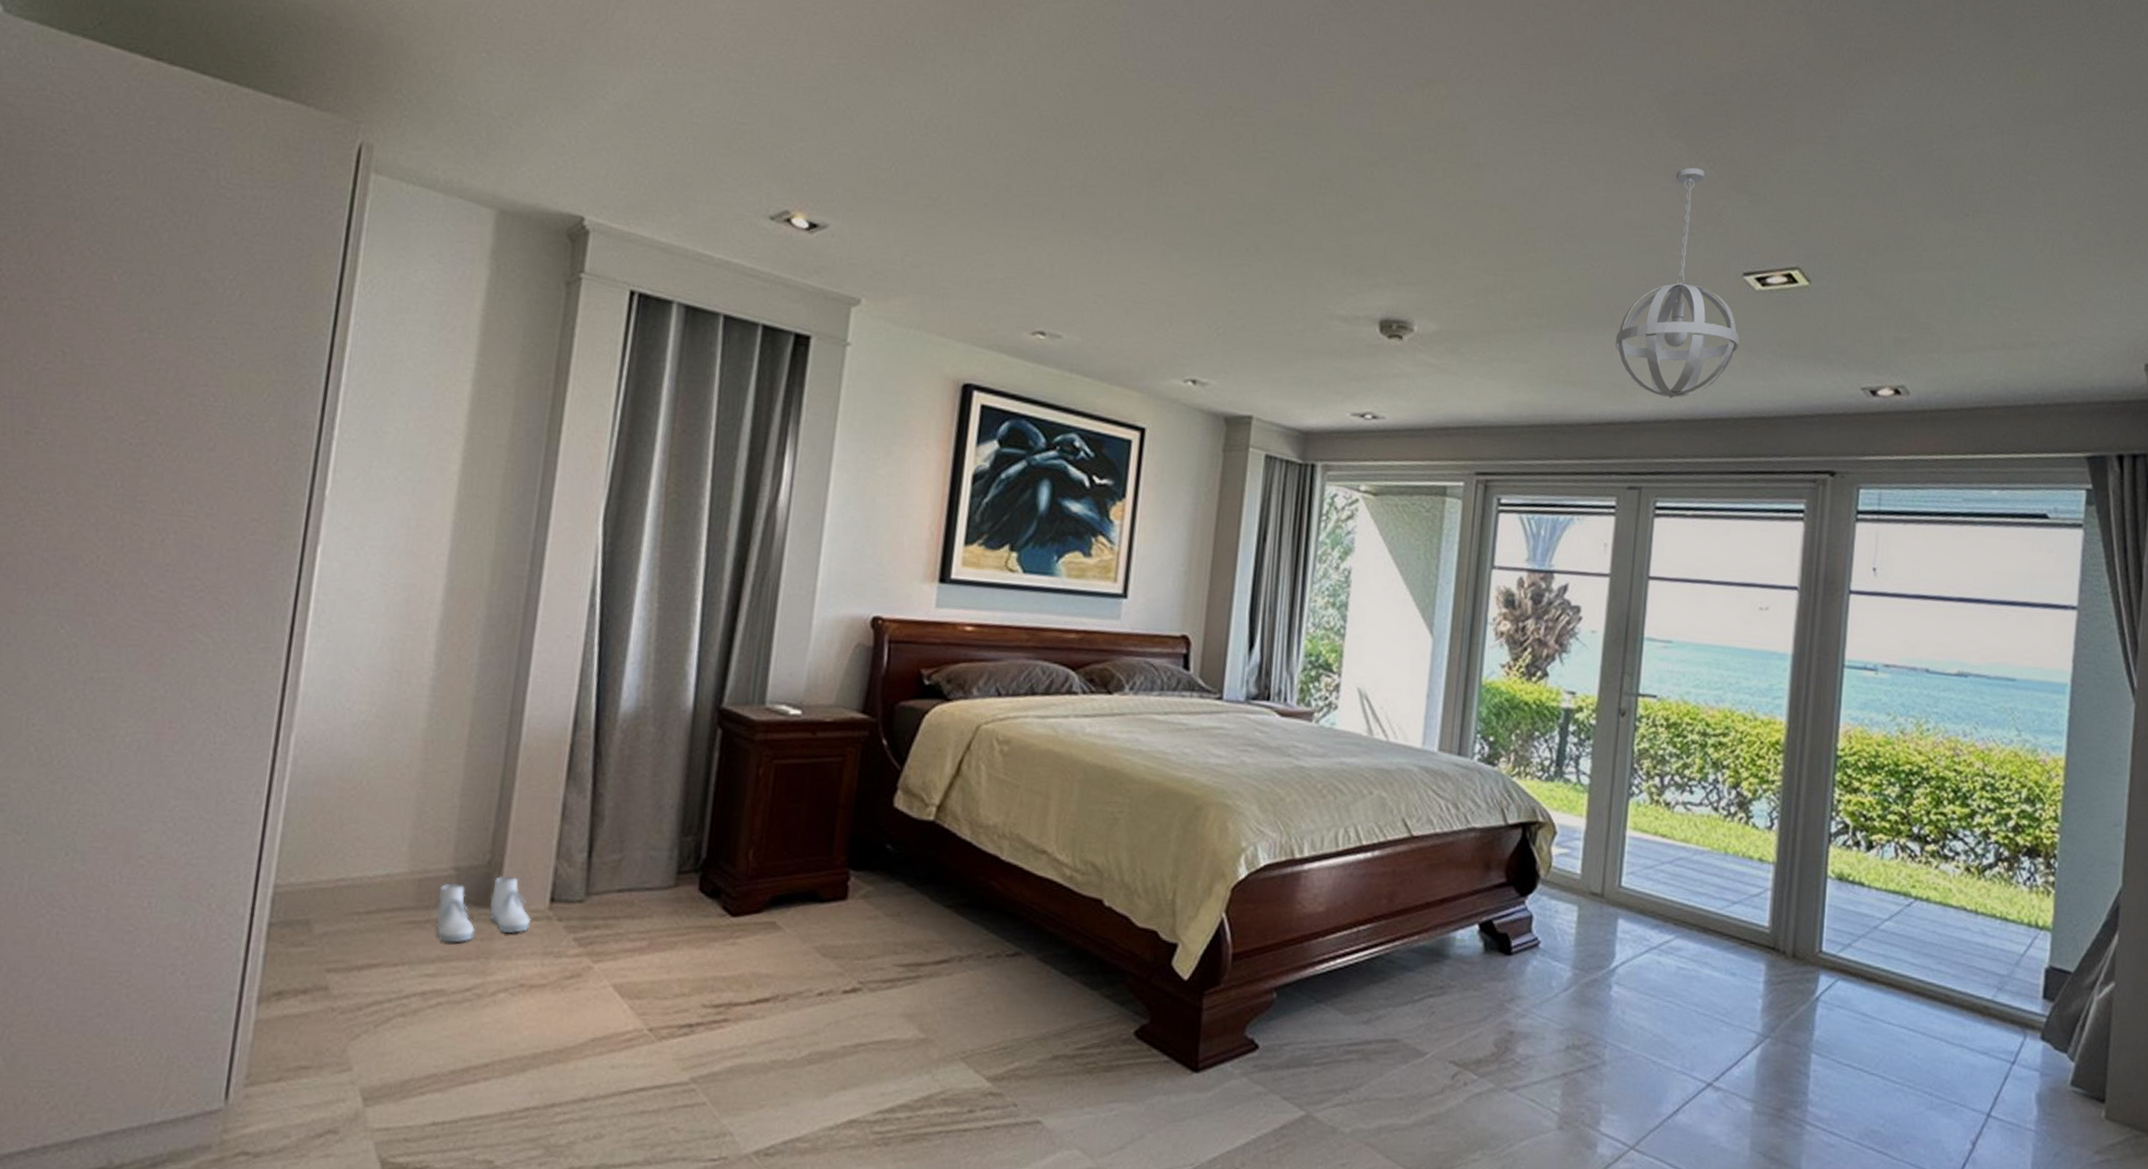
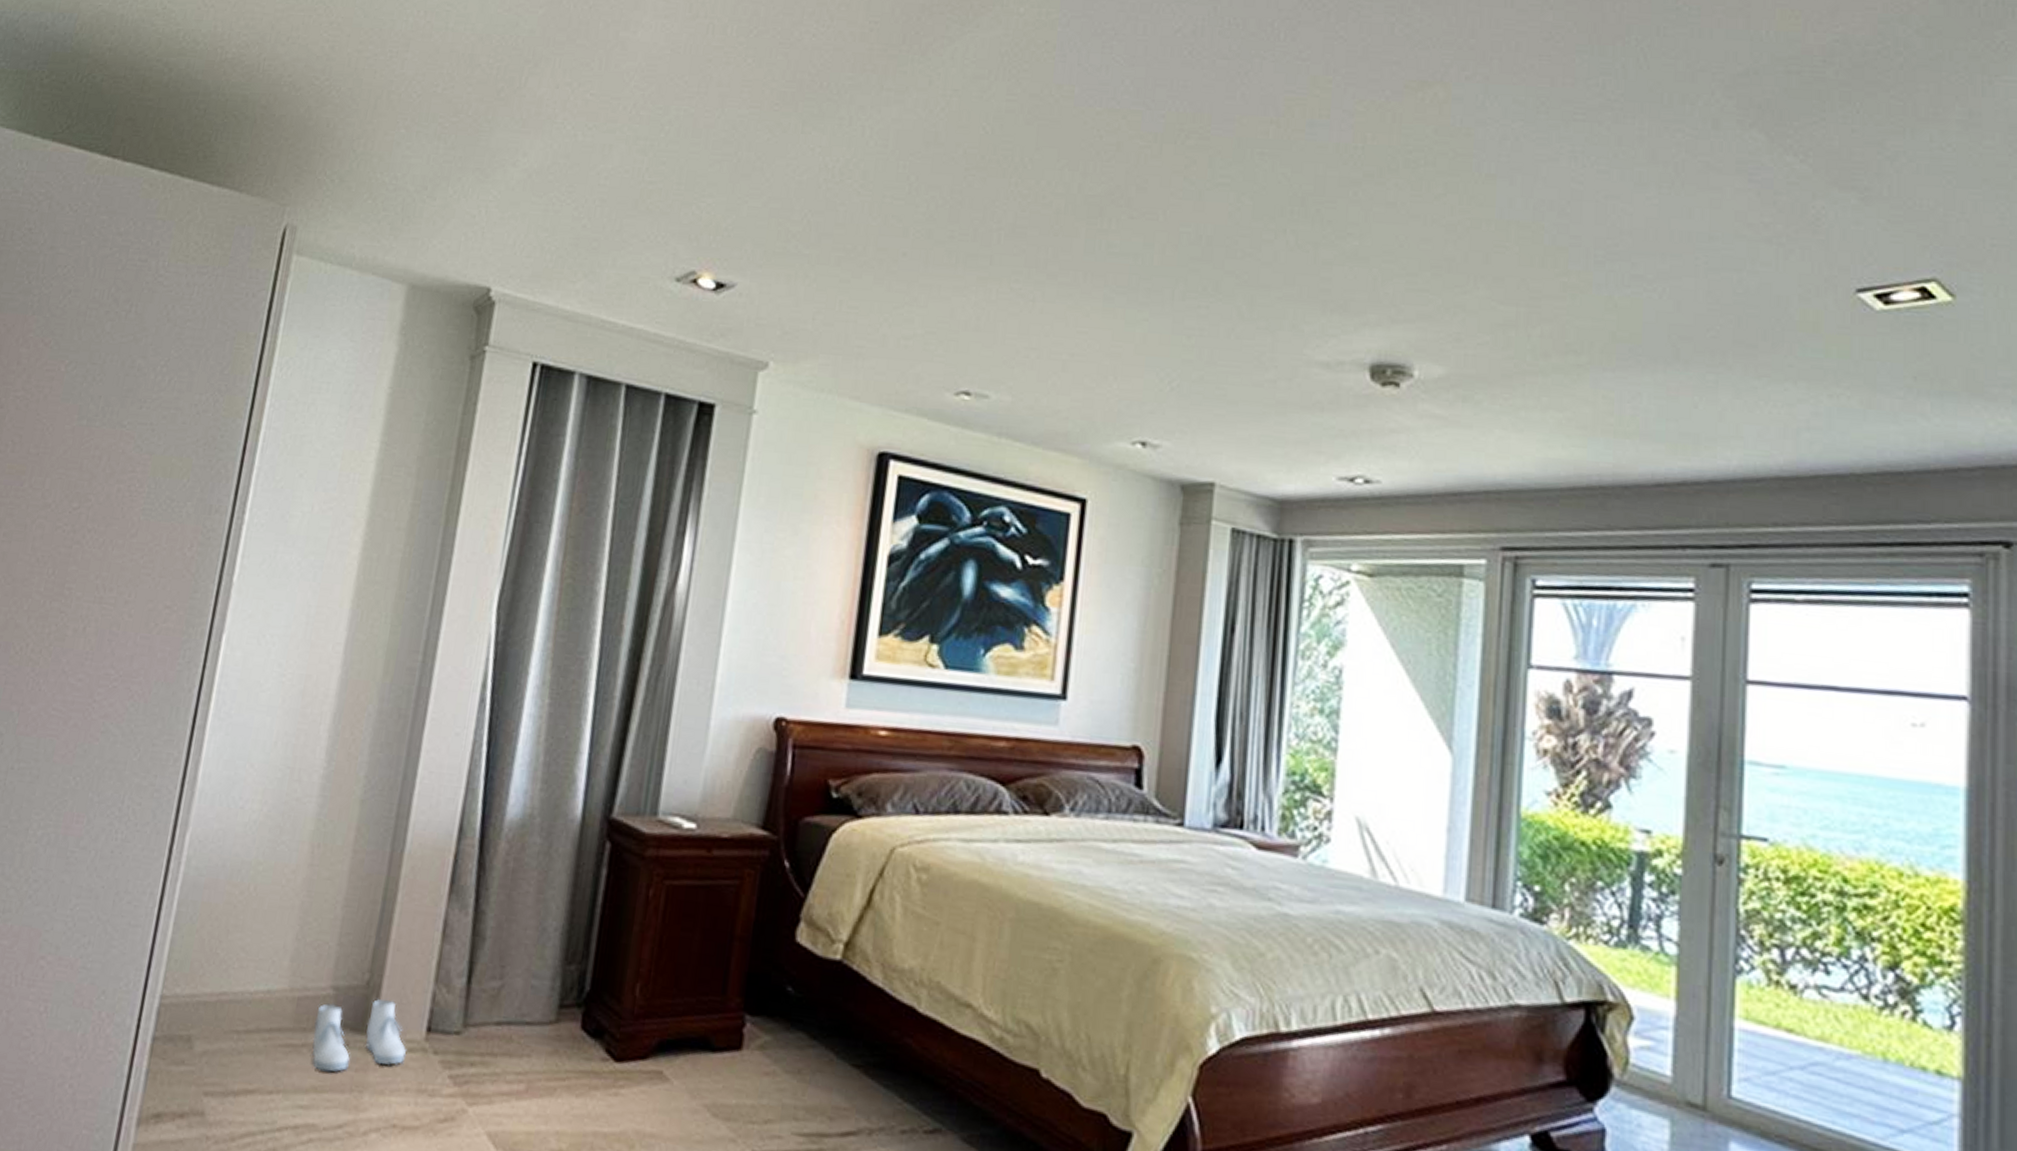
pendant light: present [1615,167,1740,398] -> none [1683,162,1857,450]

